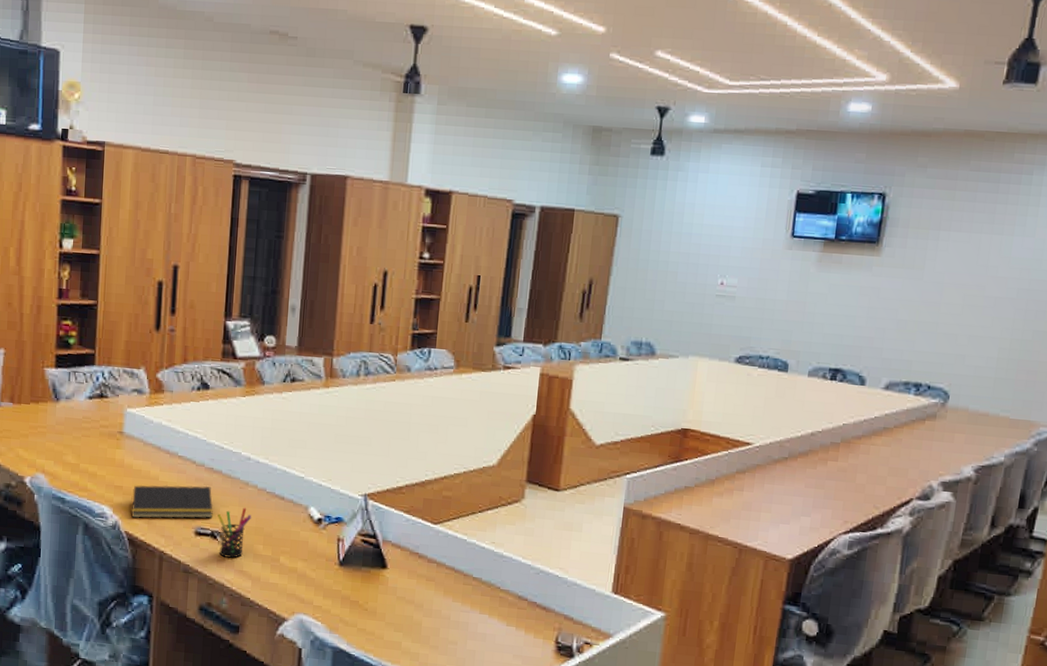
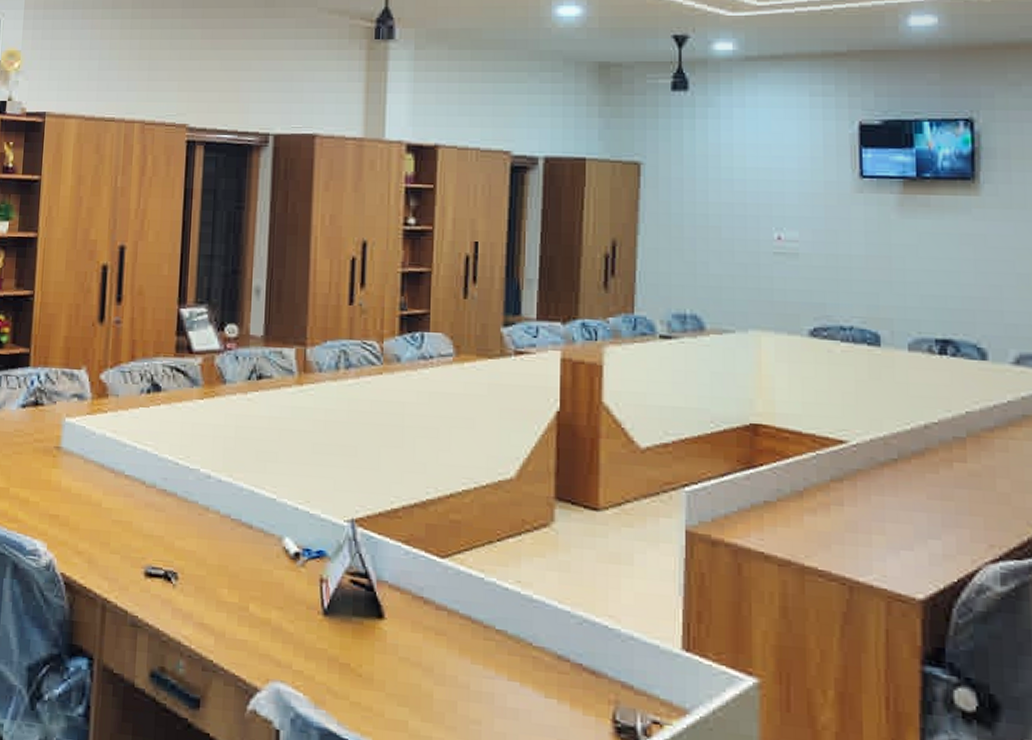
notepad: present [130,484,213,519] -> none [68,512,167,556]
pen holder: present [217,507,251,558] -> none [172,539,213,607]

